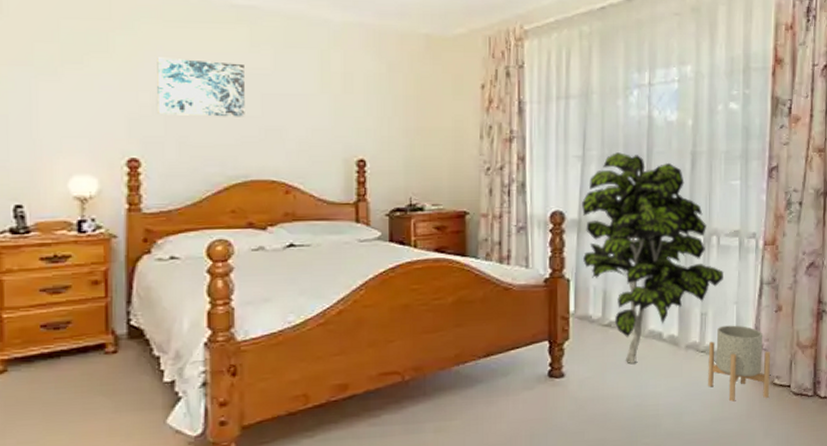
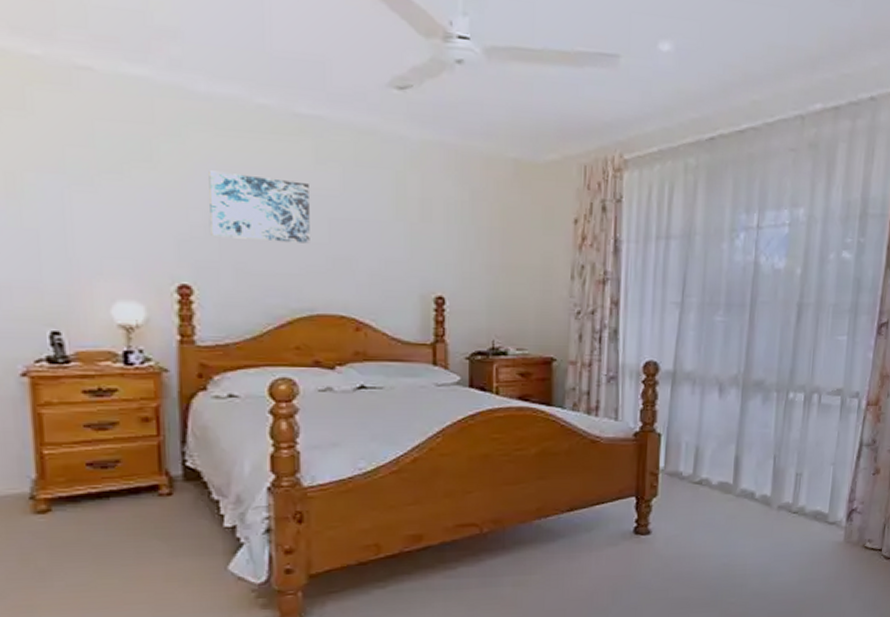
indoor plant: present [582,152,723,364] -> none [676,300,822,522]
planter: present [708,325,771,402] -> none [798,487,865,564]

